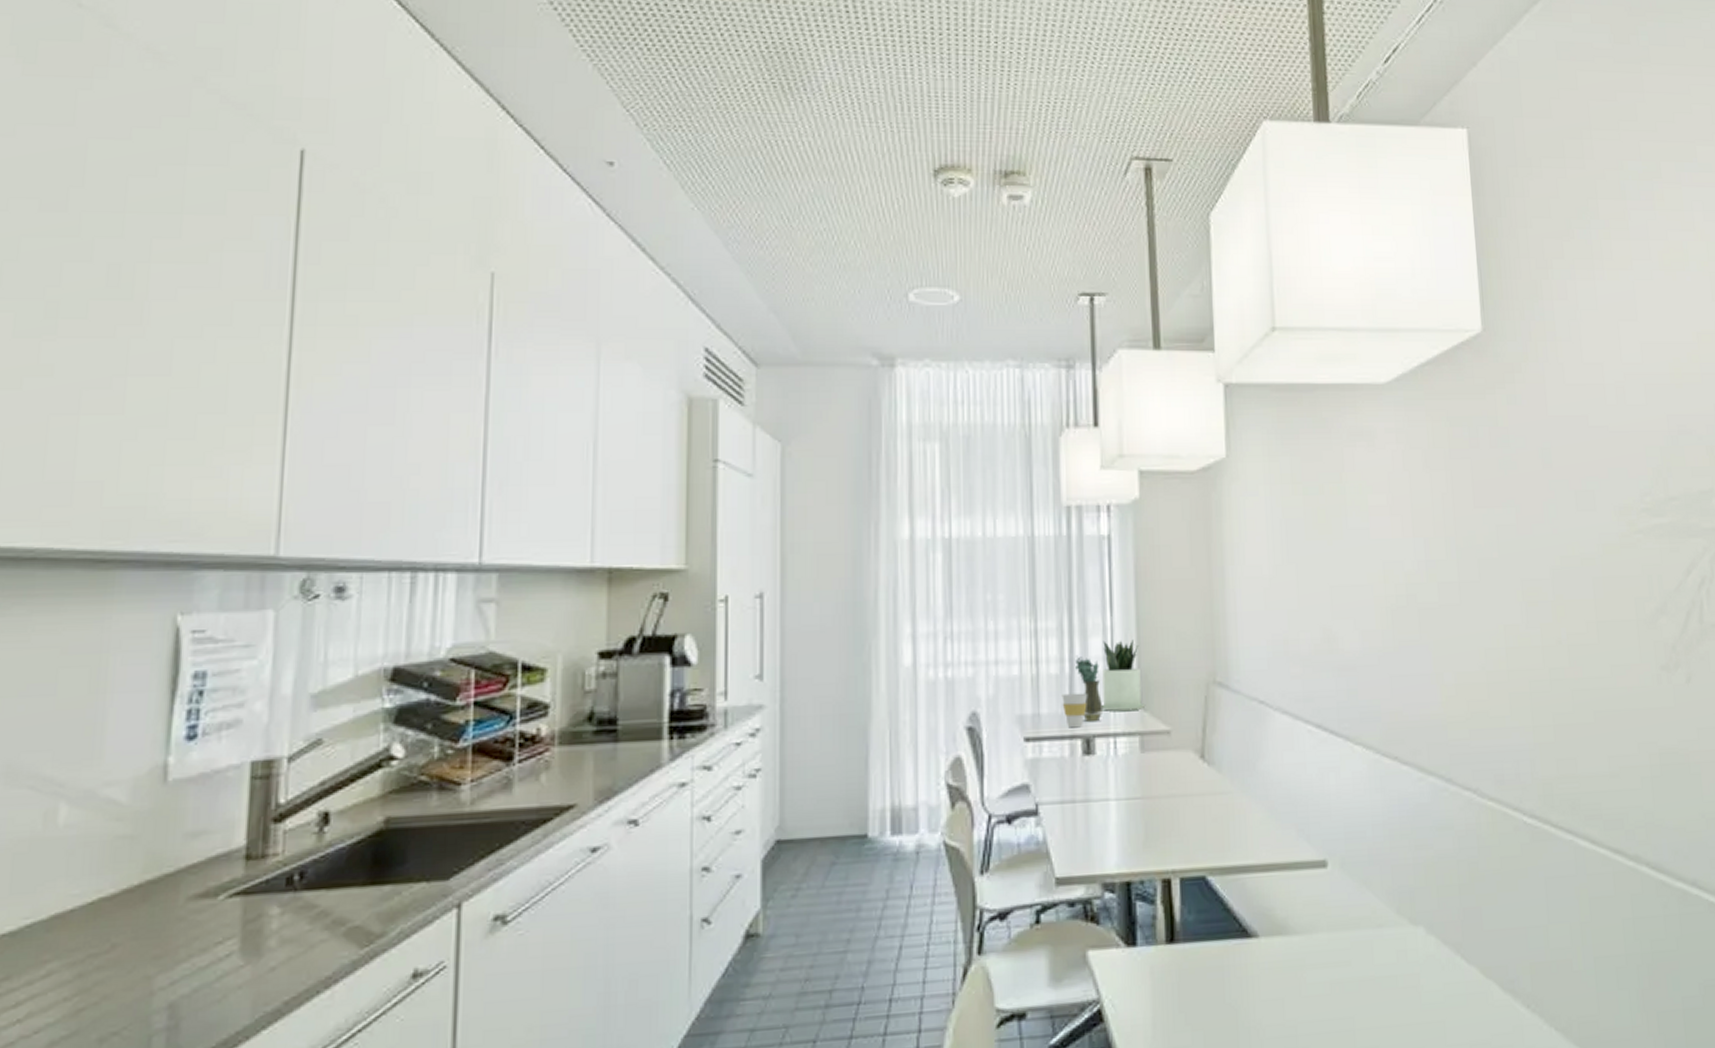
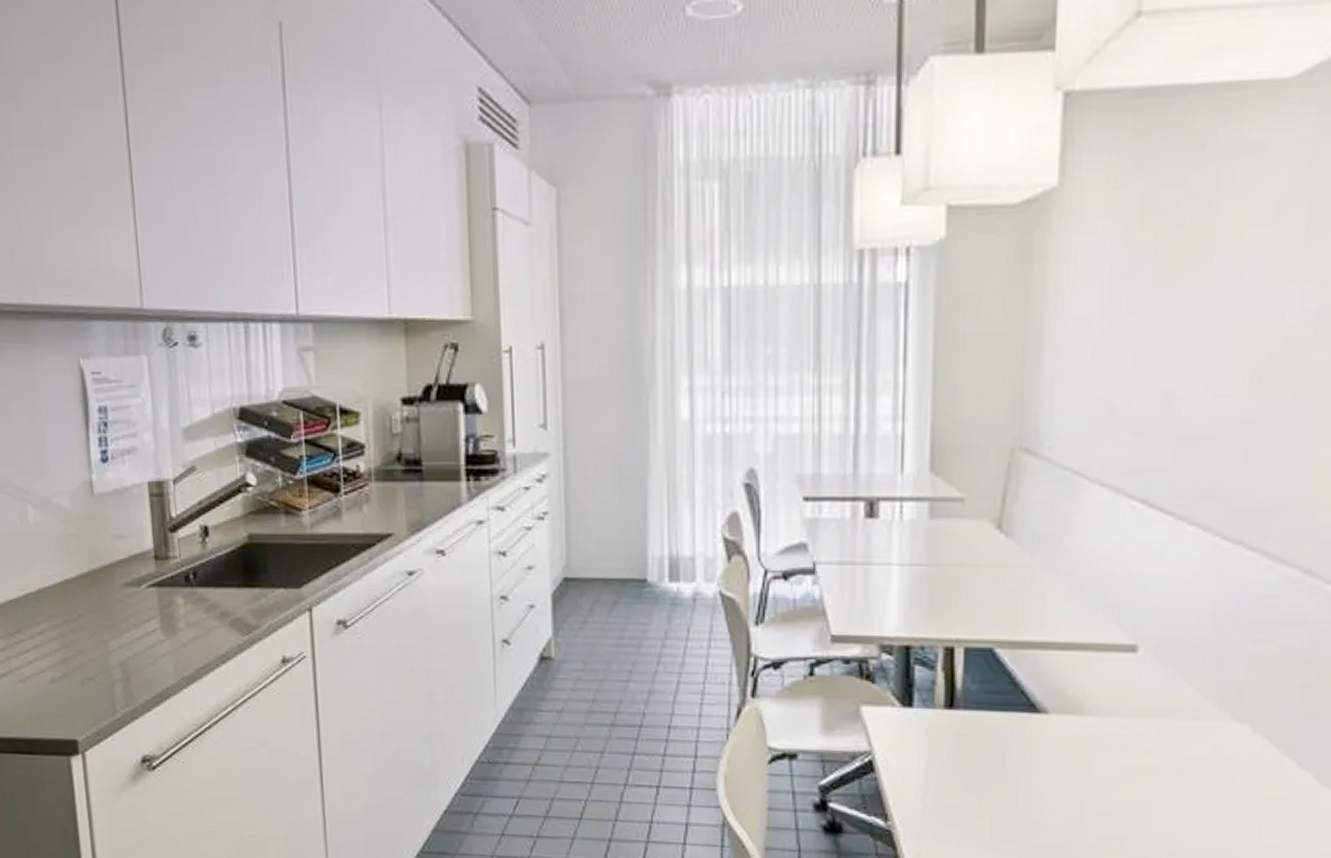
cup: present [1062,693,1087,728] -> none [845,454,872,490]
vase: present [1075,655,1104,721] -> none [861,414,890,484]
planter: present [1102,639,1146,712] -> none [889,399,938,476]

